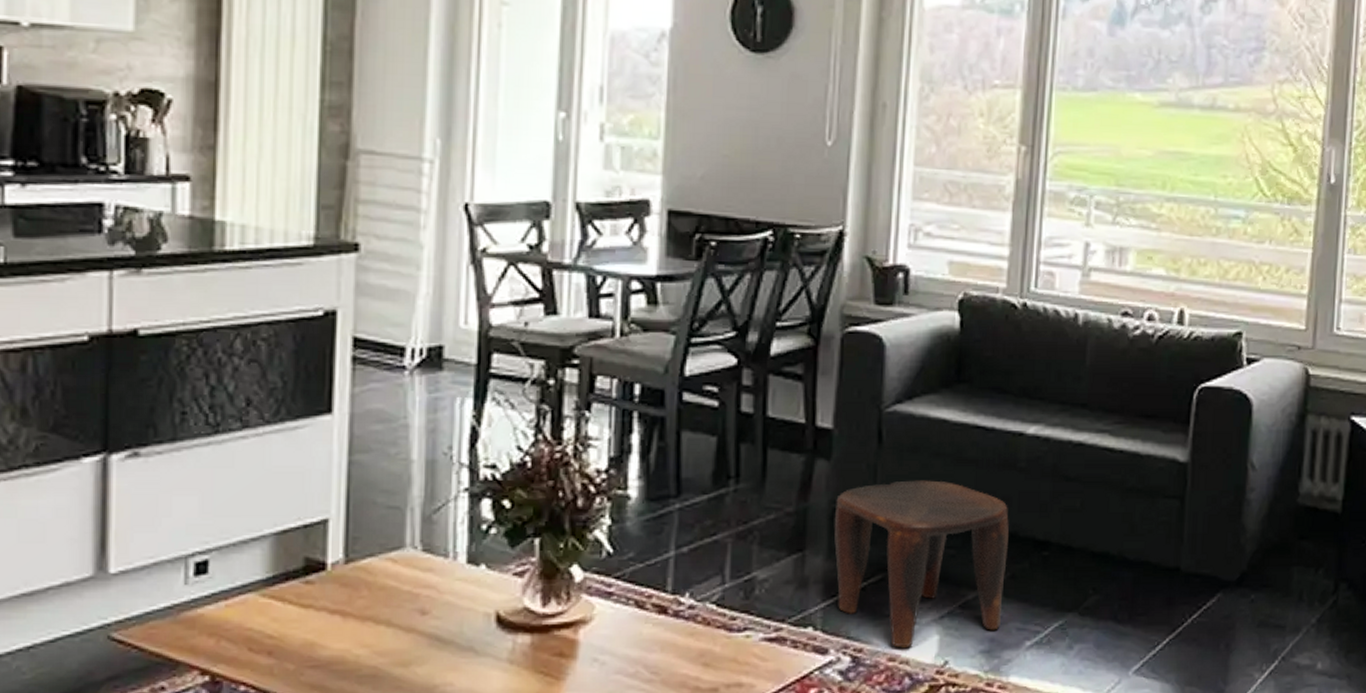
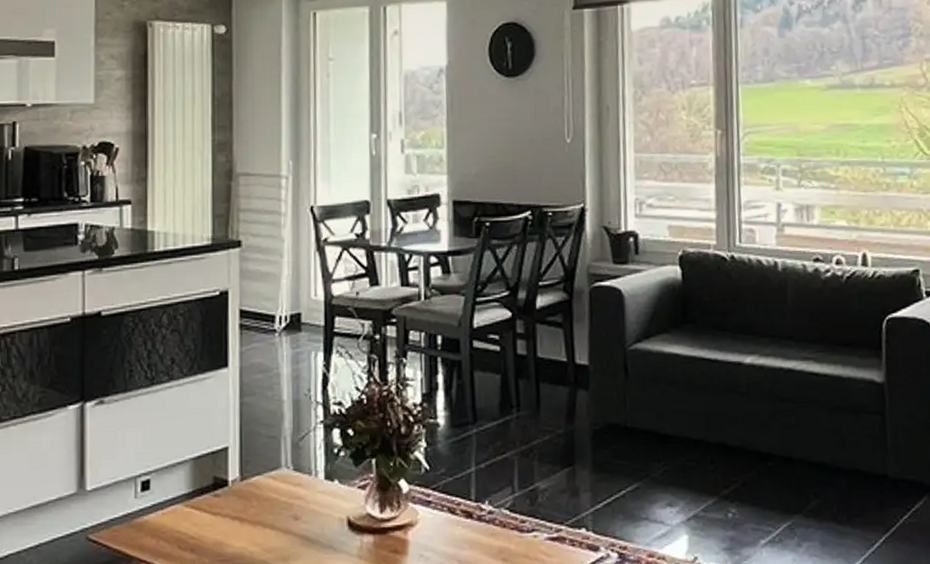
stool: present [834,480,1009,648] -> none [595,404,738,546]

